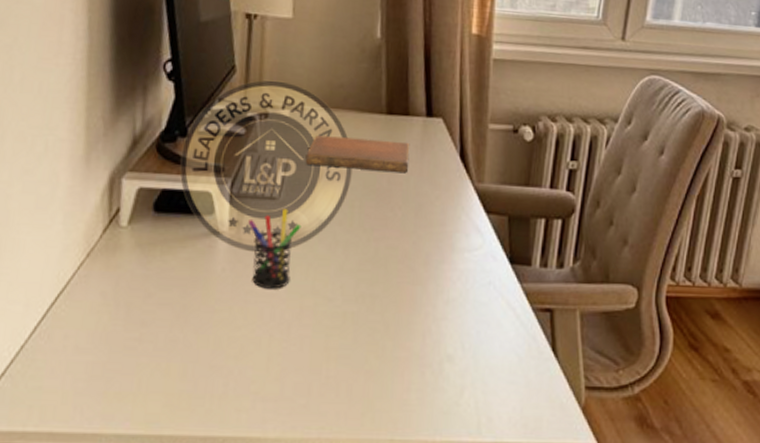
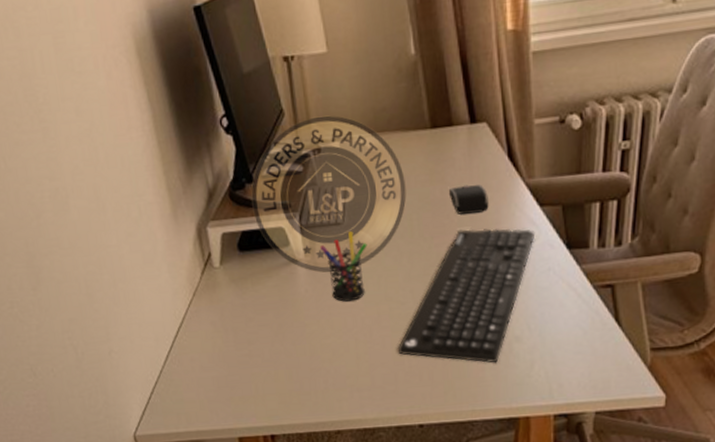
notebook: present [305,135,410,174] -> none [361,151,459,189]
keyboard: none [317,226,479,384] -> present [398,228,535,363]
computer mouse: none [395,178,436,211] -> present [448,185,489,215]

